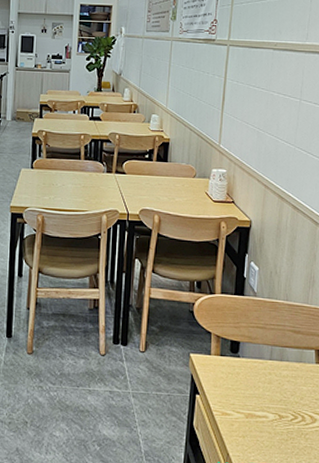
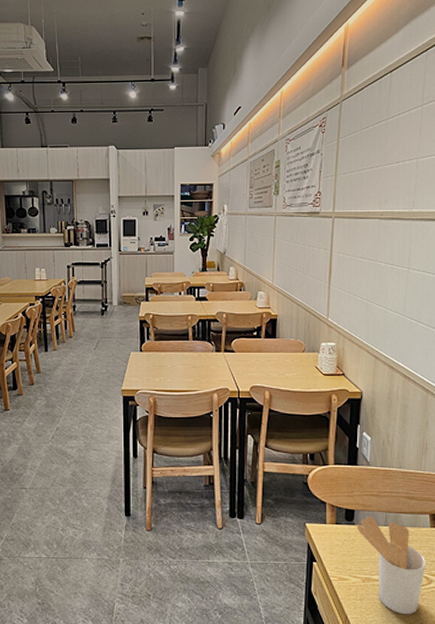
utensil holder: none [242,349,310,455] -> present [357,517,425,615]

